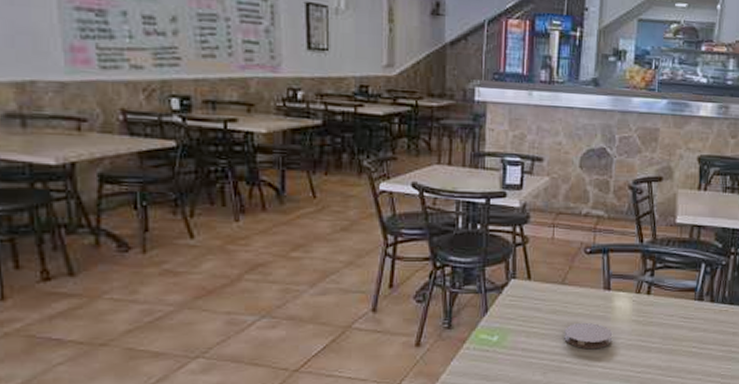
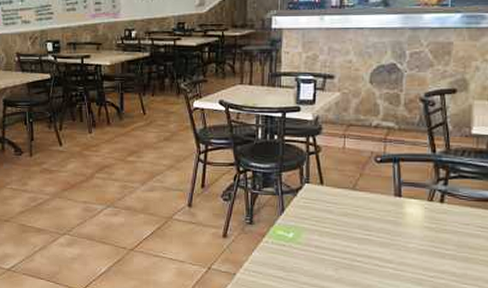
coaster: present [564,322,613,348] -> none [355,225,404,251]

